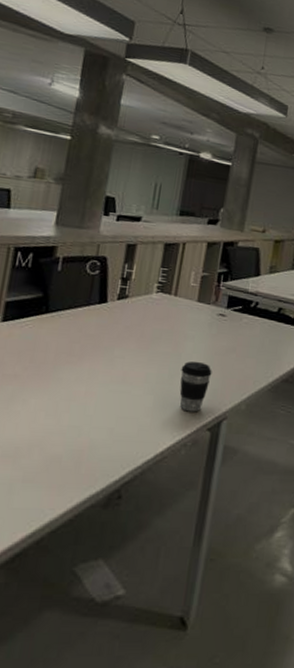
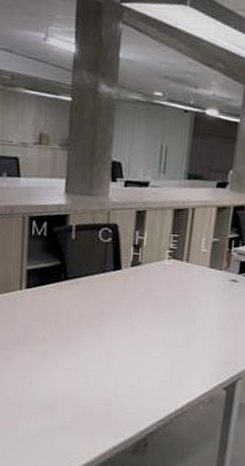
coffee cup: present [179,361,212,412] -> none [195,325,226,373]

